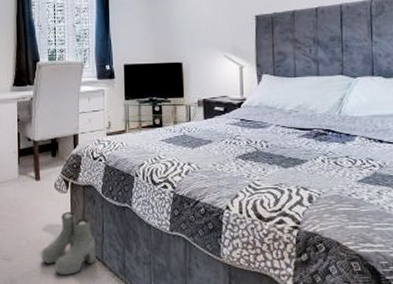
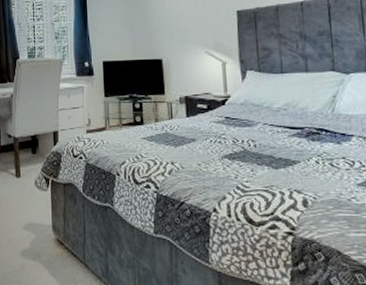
boots: present [42,211,96,275] -> none [23,210,78,276]

